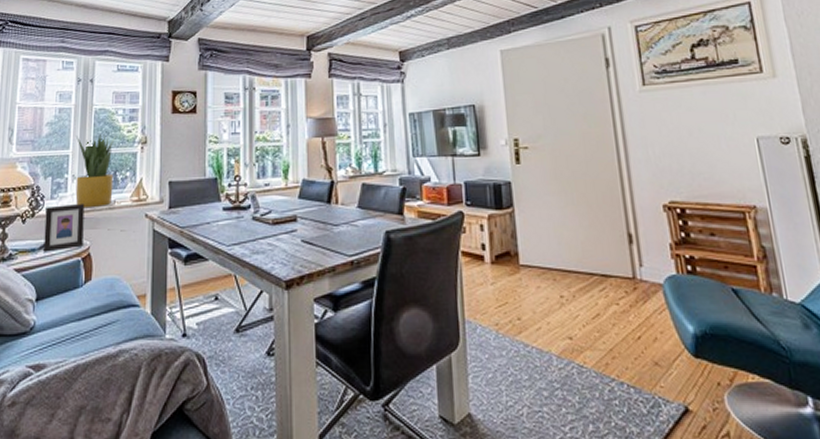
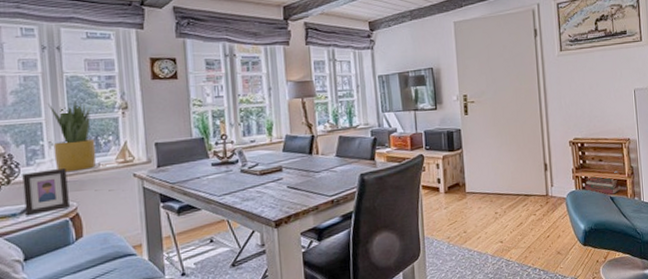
books: none [689,251,748,285] -> present [584,170,621,195]

